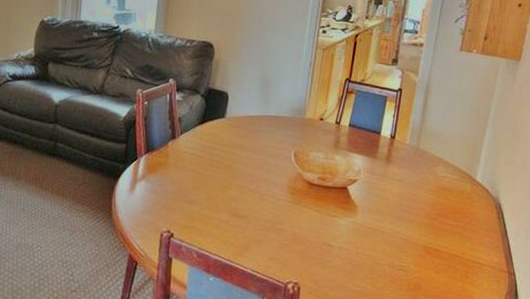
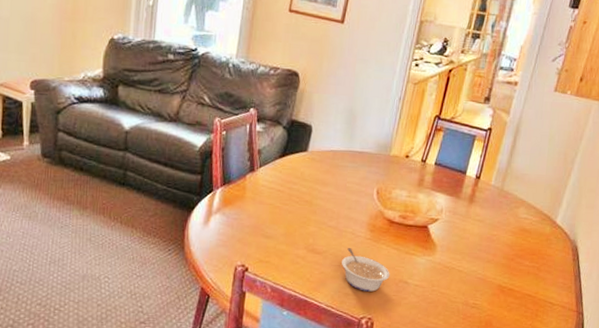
legume: none [265,211,313,255] -> present [342,248,390,292]

